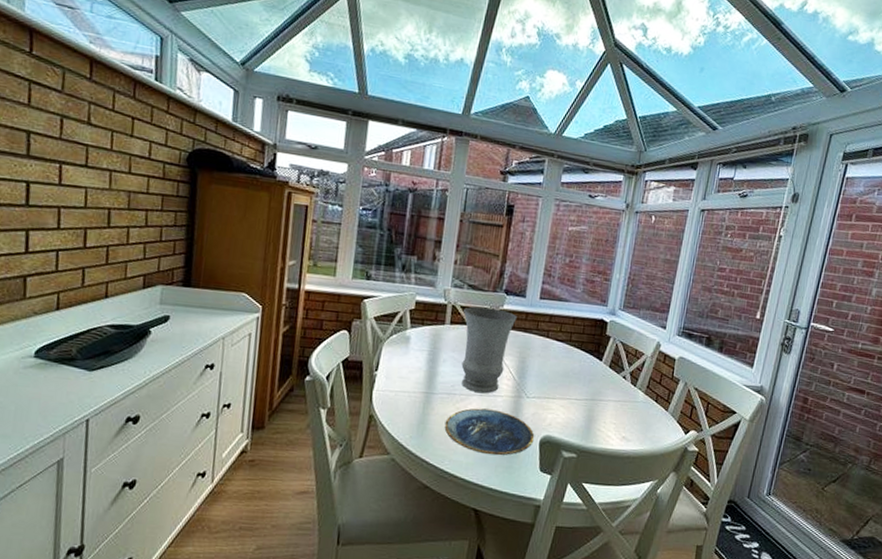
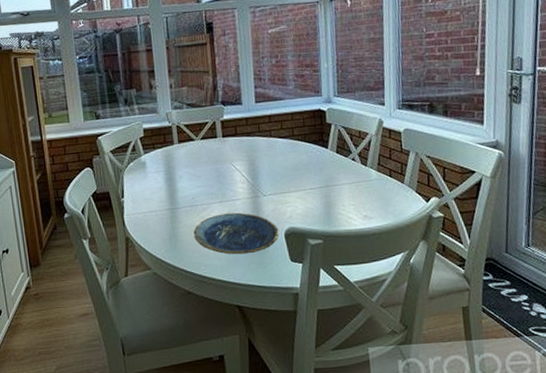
vase: present [461,306,517,393] -> none [188,120,238,200]

